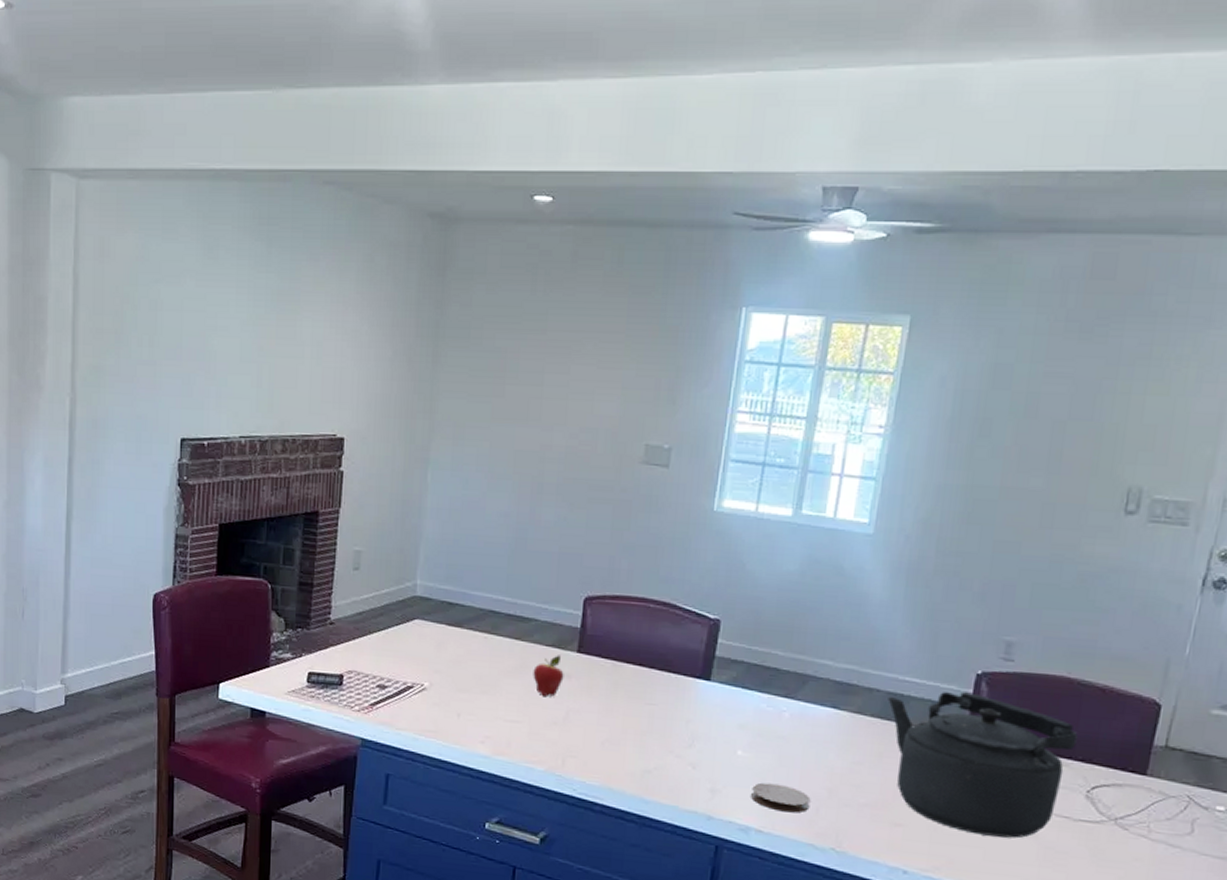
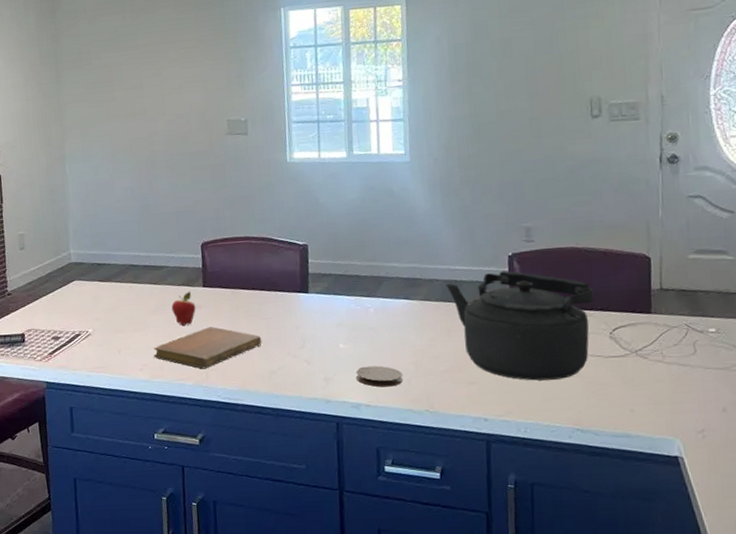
notebook: none [500,703,641,754] -> present [153,327,262,369]

